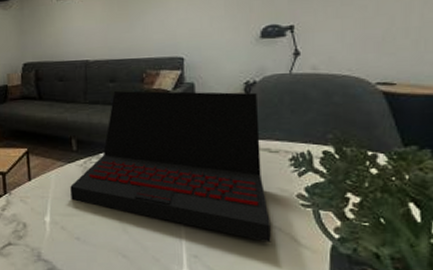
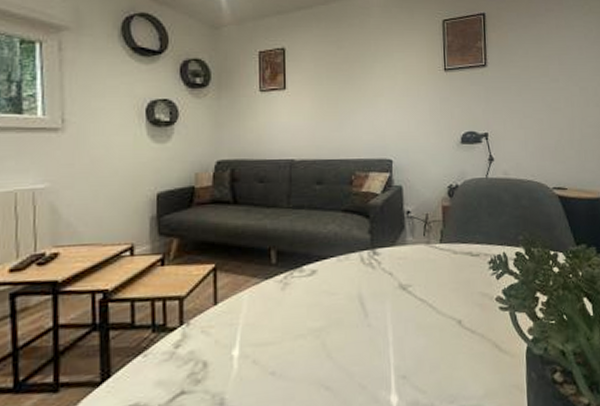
laptop: present [70,91,271,242] -> none [266,194,475,352]

